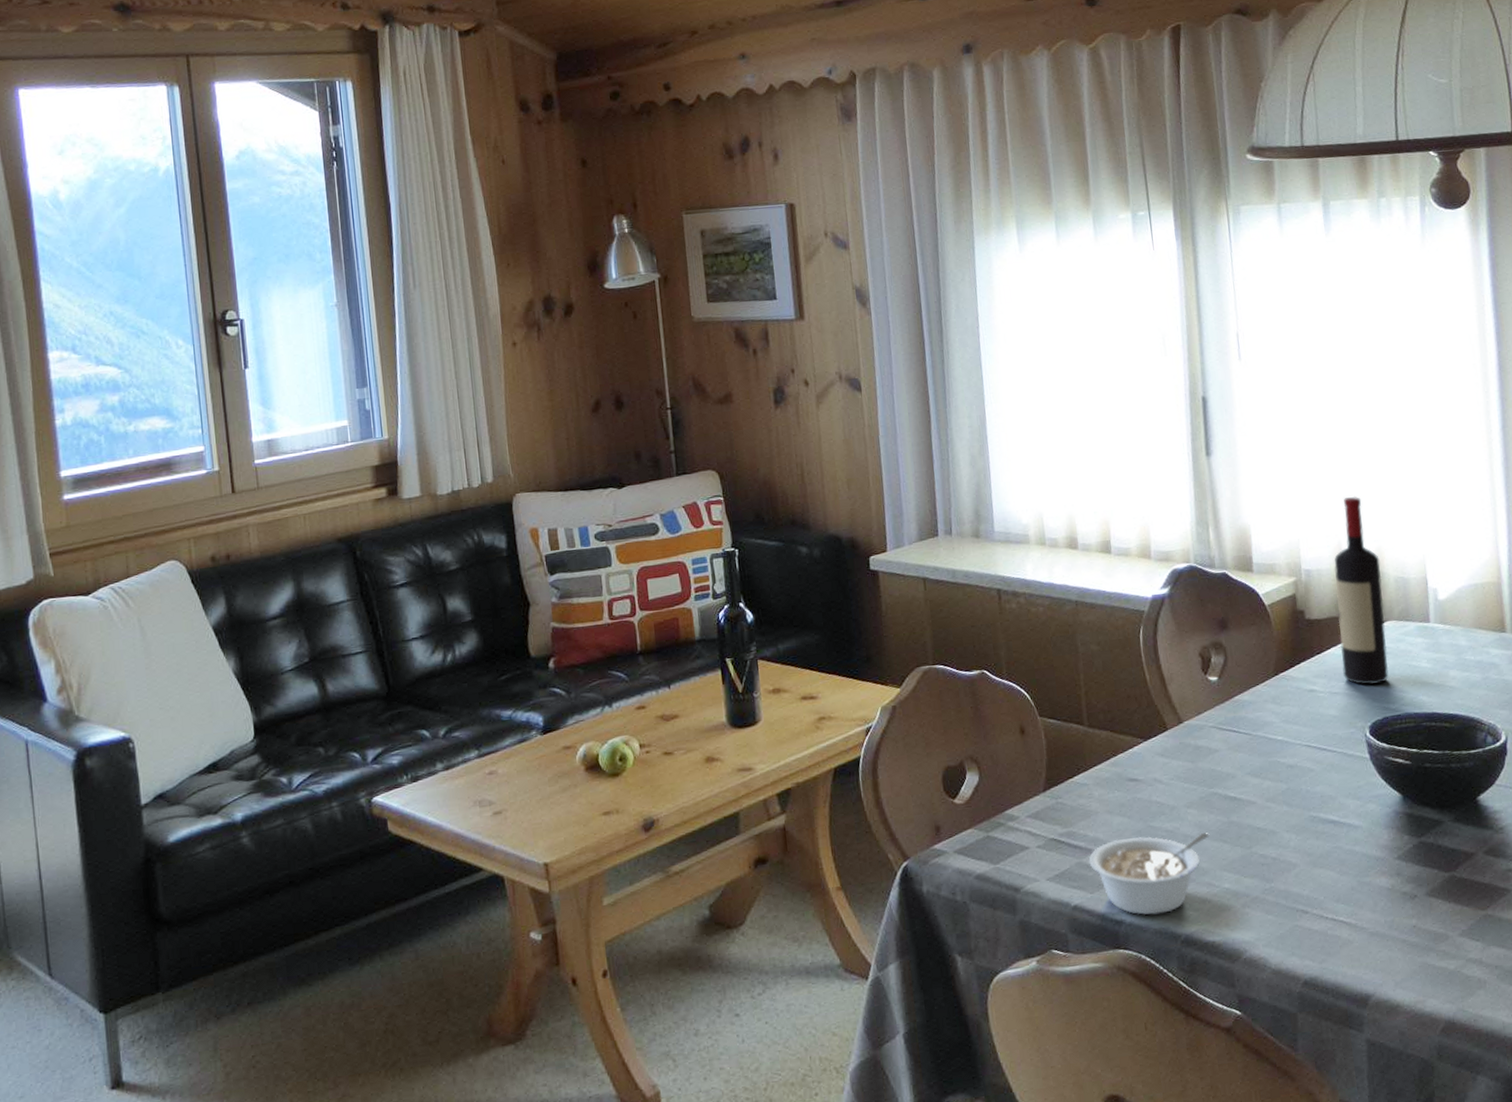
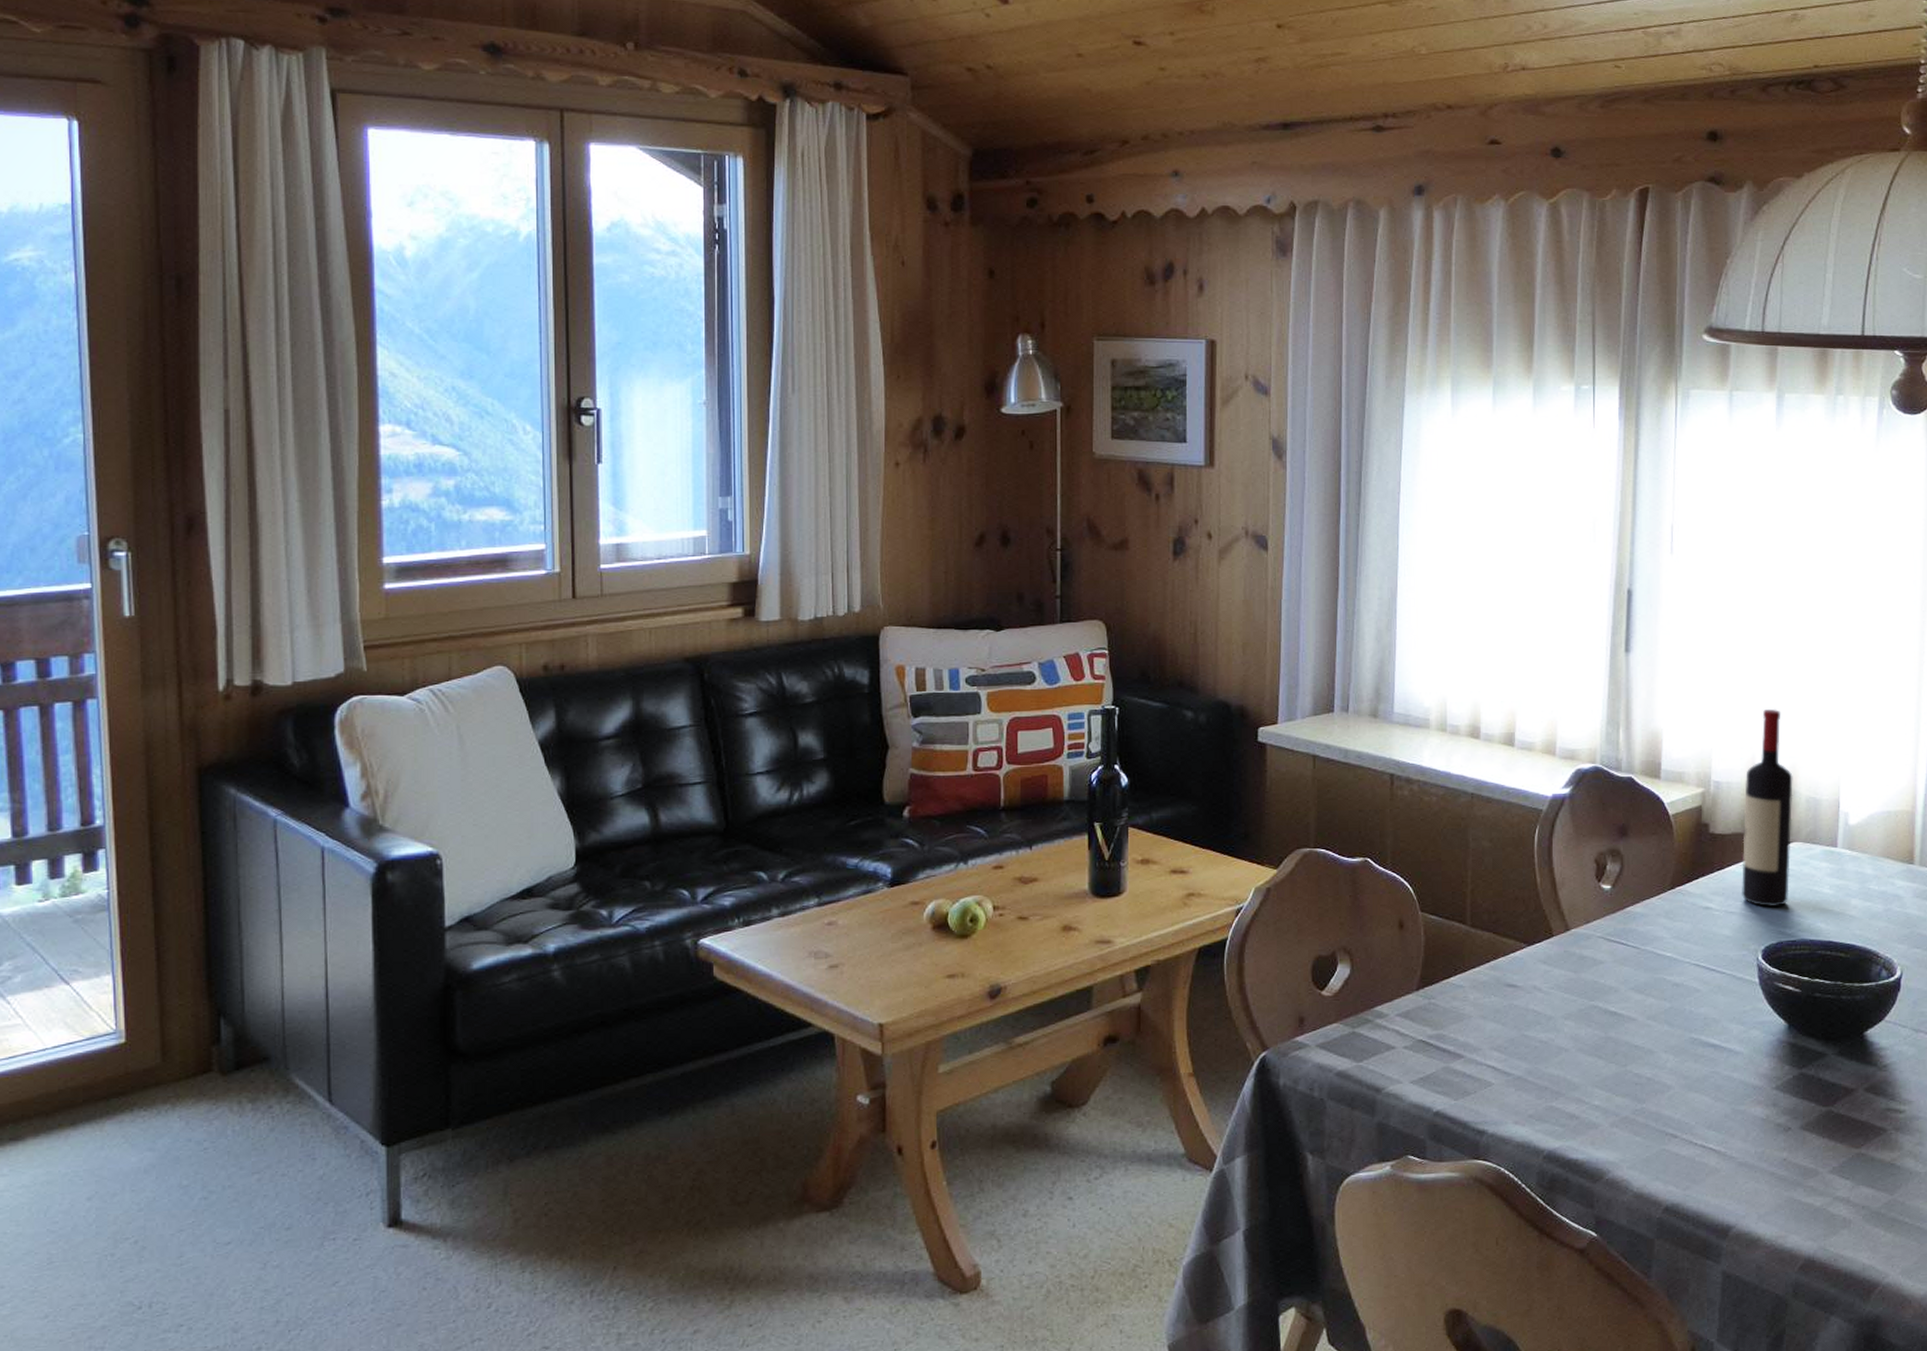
legume: present [1088,833,1210,915] -> none [1456,1045,1585,1127]

